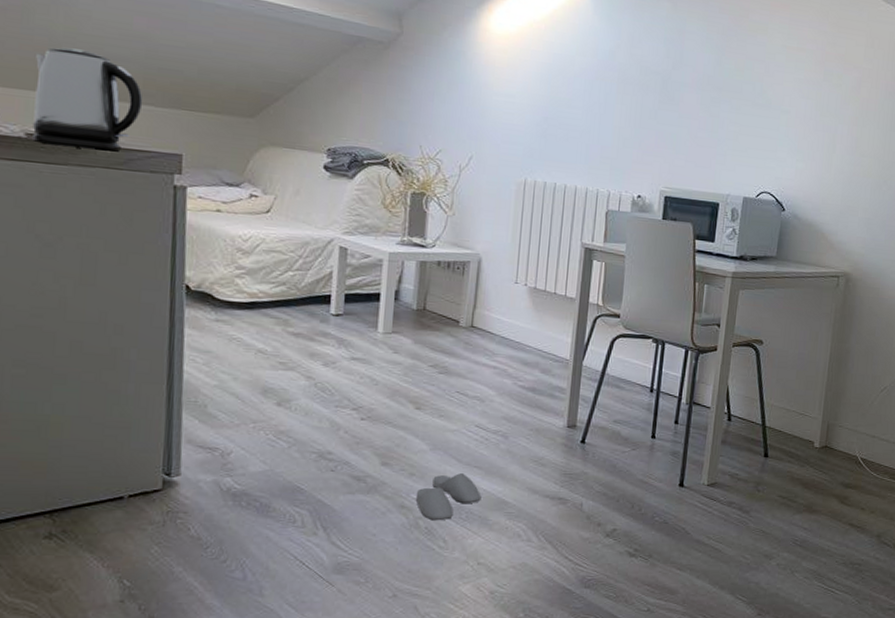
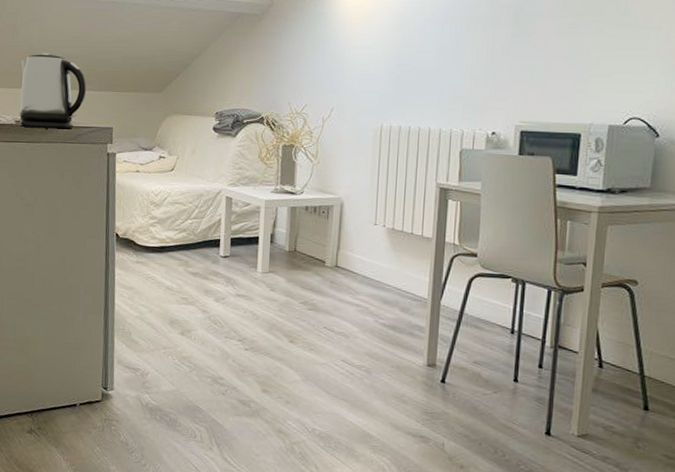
slippers: present [416,473,482,521] -> none [291,404,348,448]

